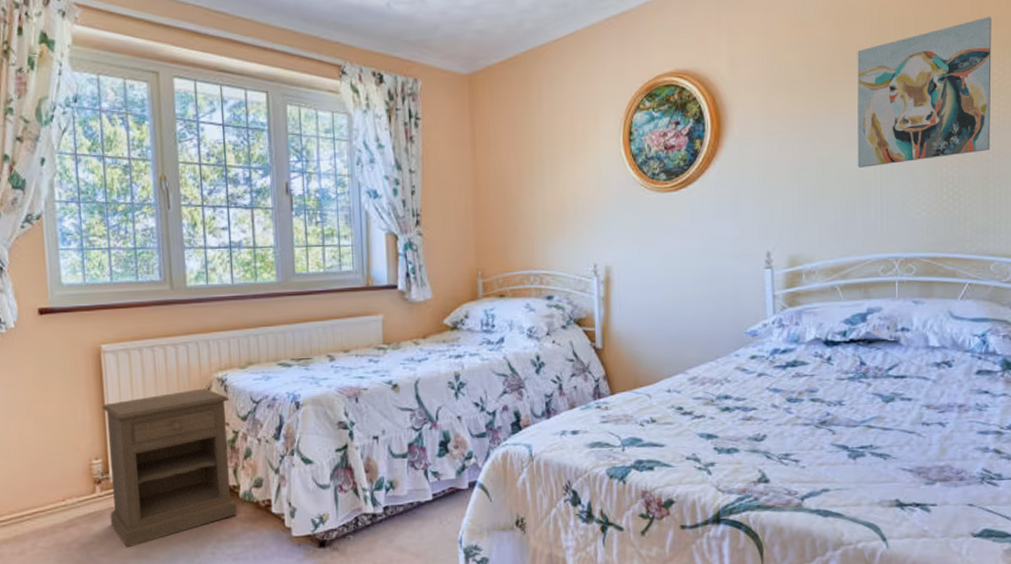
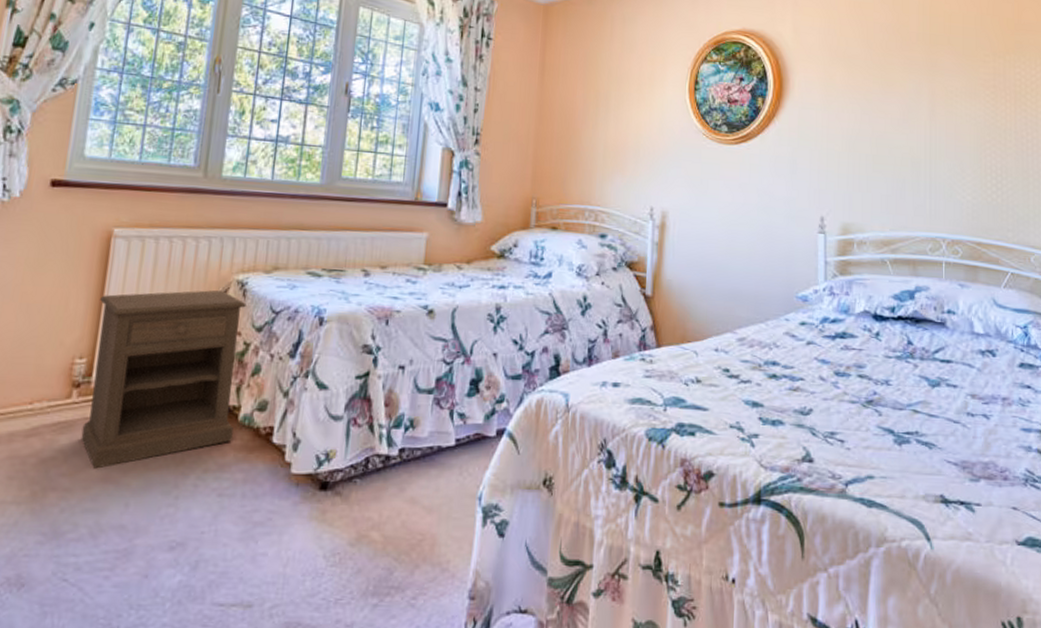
wall art: present [857,17,992,168] -> none [908,23,1030,147]

